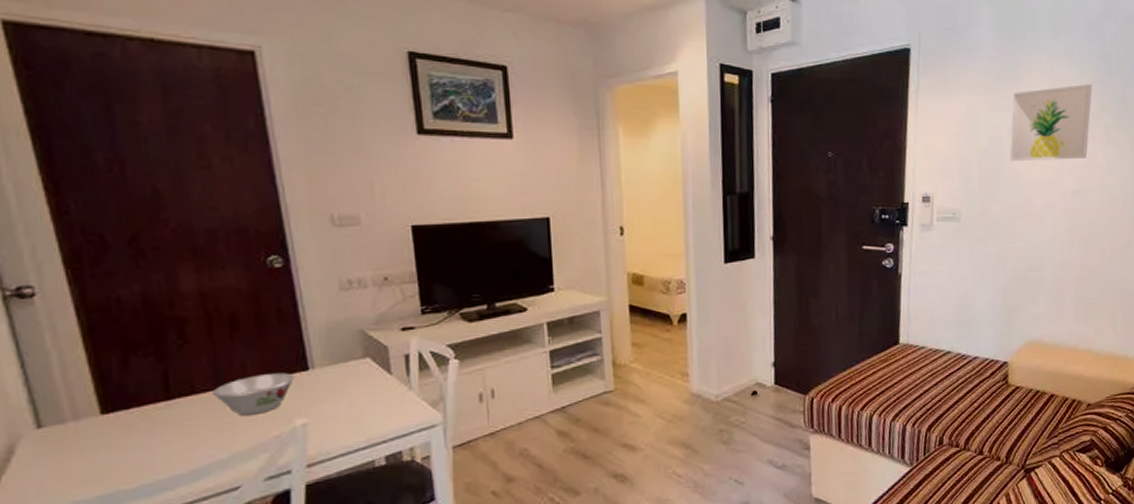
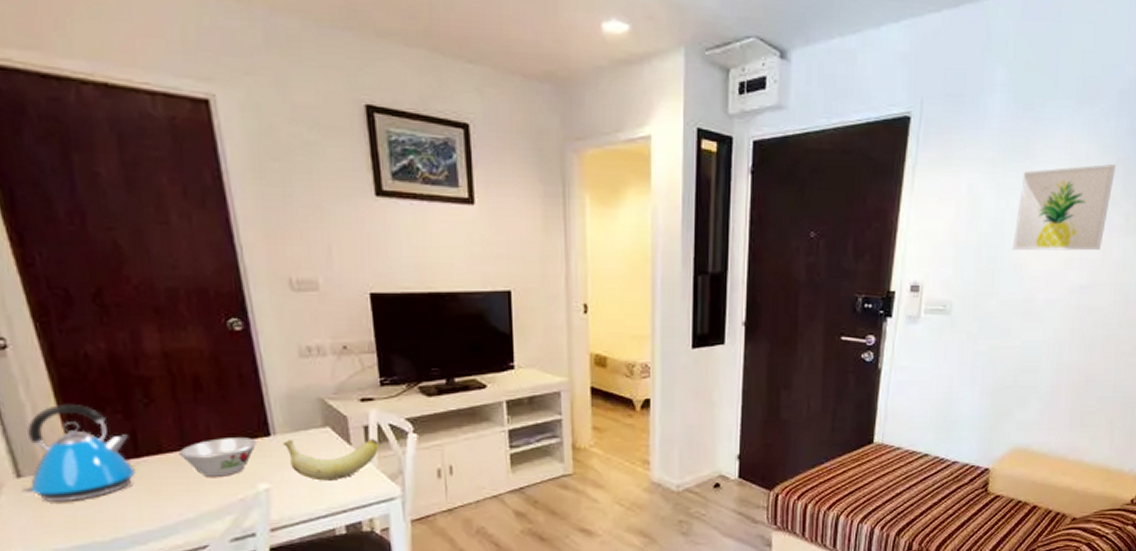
kettle: none [42,348,165,453] -> present [22,403,135,503]
banana: none [321,367,420,413] -> present [282,439,379,481]

